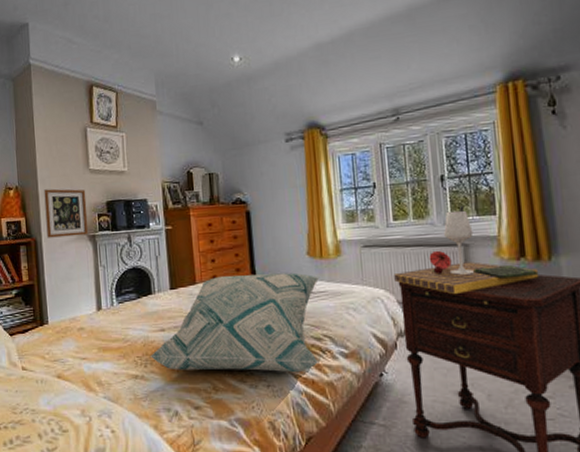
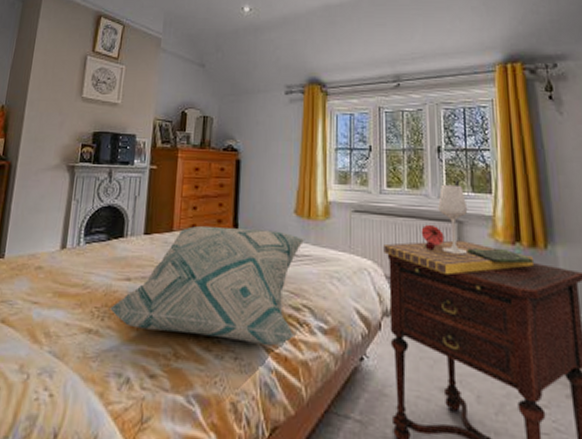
picture frame: present [44,188,89,238] -> none [23,112,74,165]

